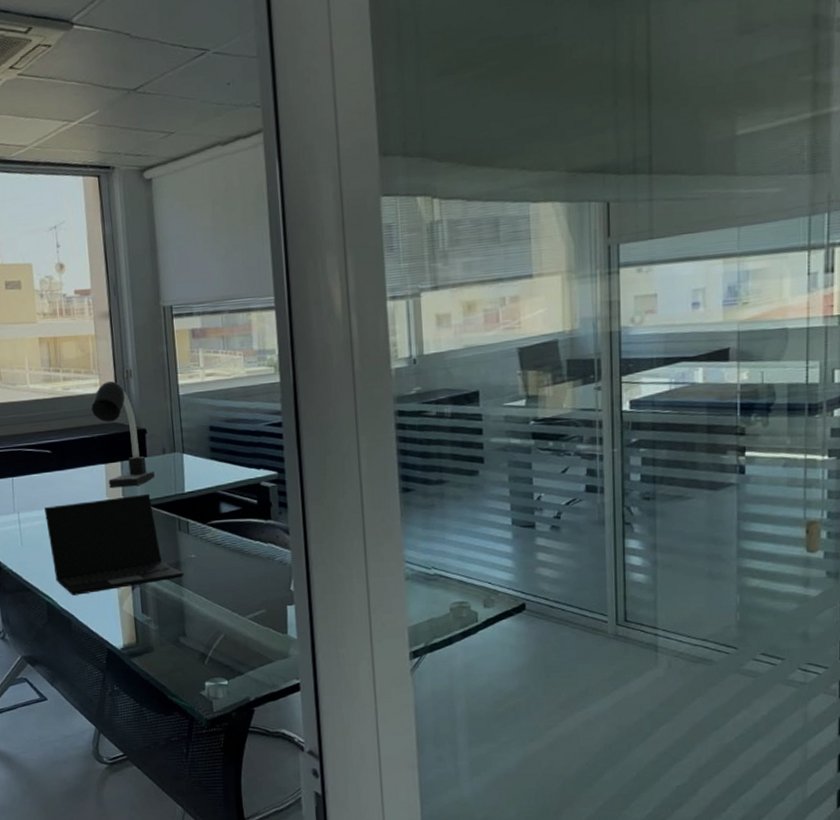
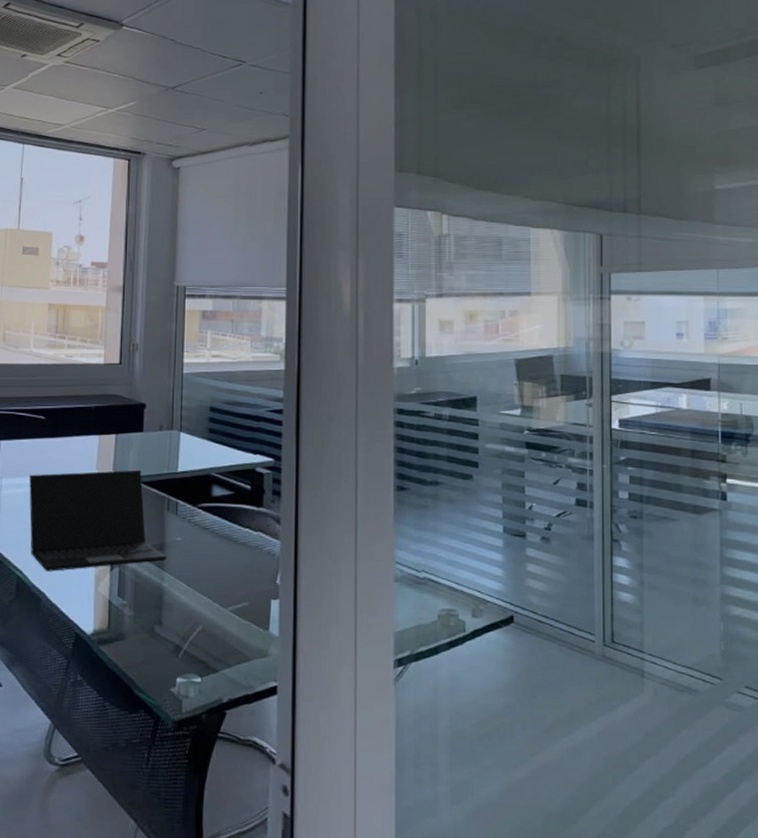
desk lamp: present [91,381,155,487] -> none [93,353,149,462]

